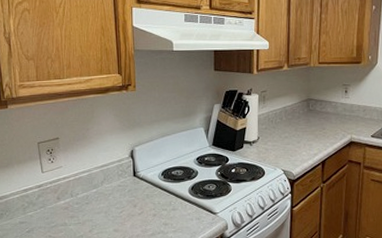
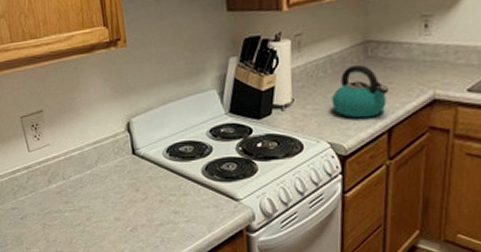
kettle: none [285,115,322,153] -> present [331,64,388,119]

